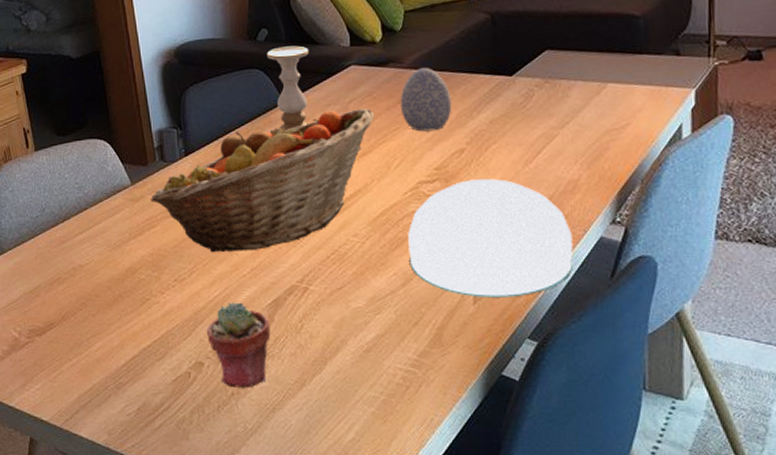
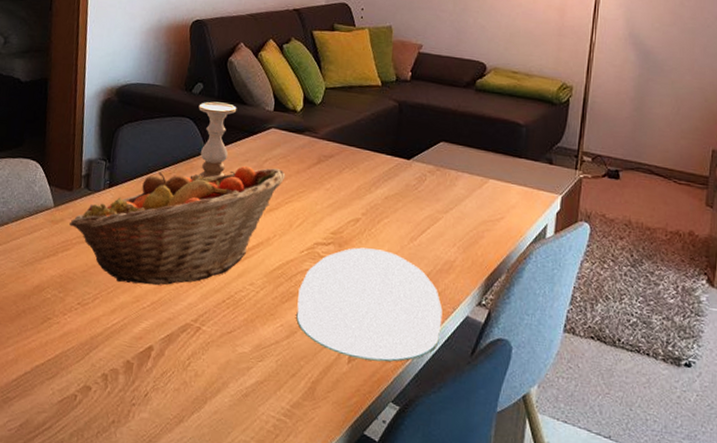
potted succulent: present [207,302,271,388] -> none [99,332,160,418]
decorative egg: present [400,68,452,132] -> none [309,140,355,199]

